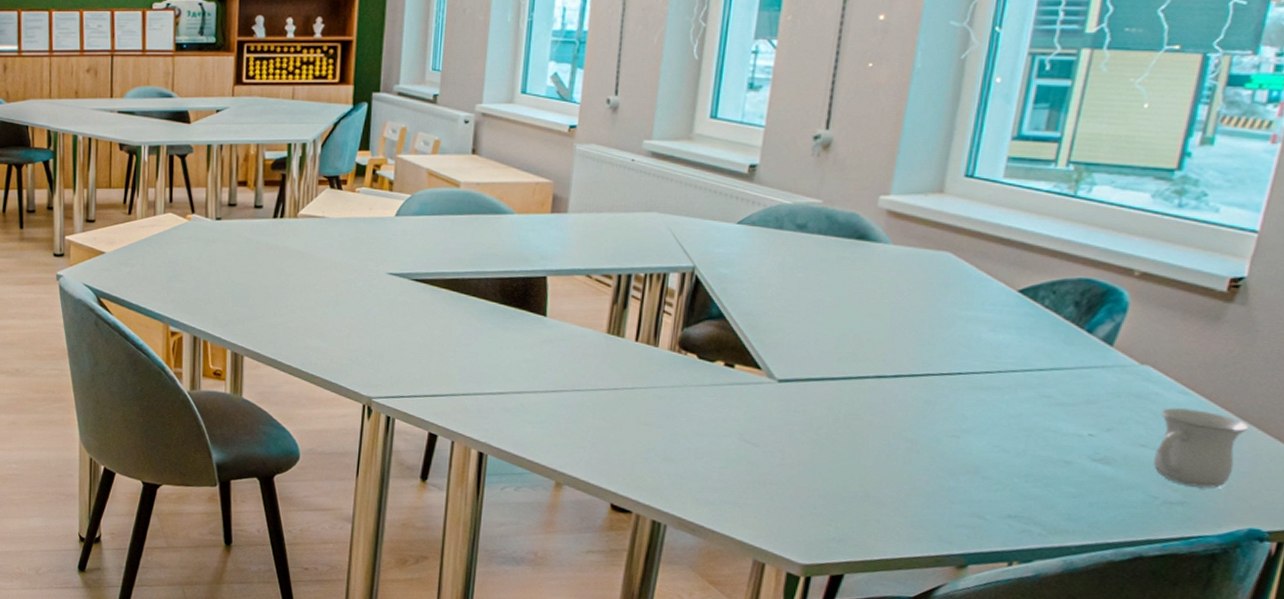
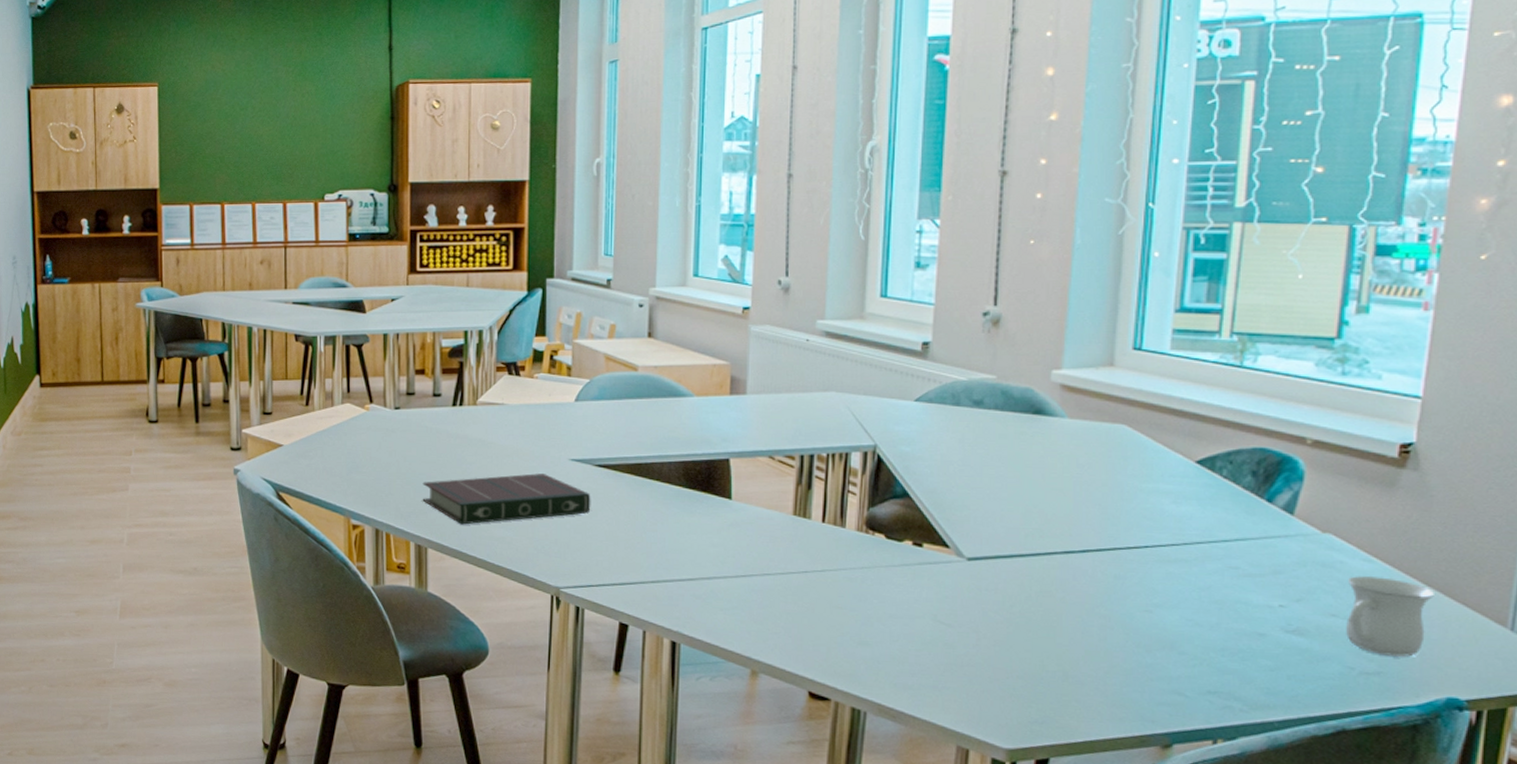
book: none [240,286,407,335] -> present [422,473,591,525]

